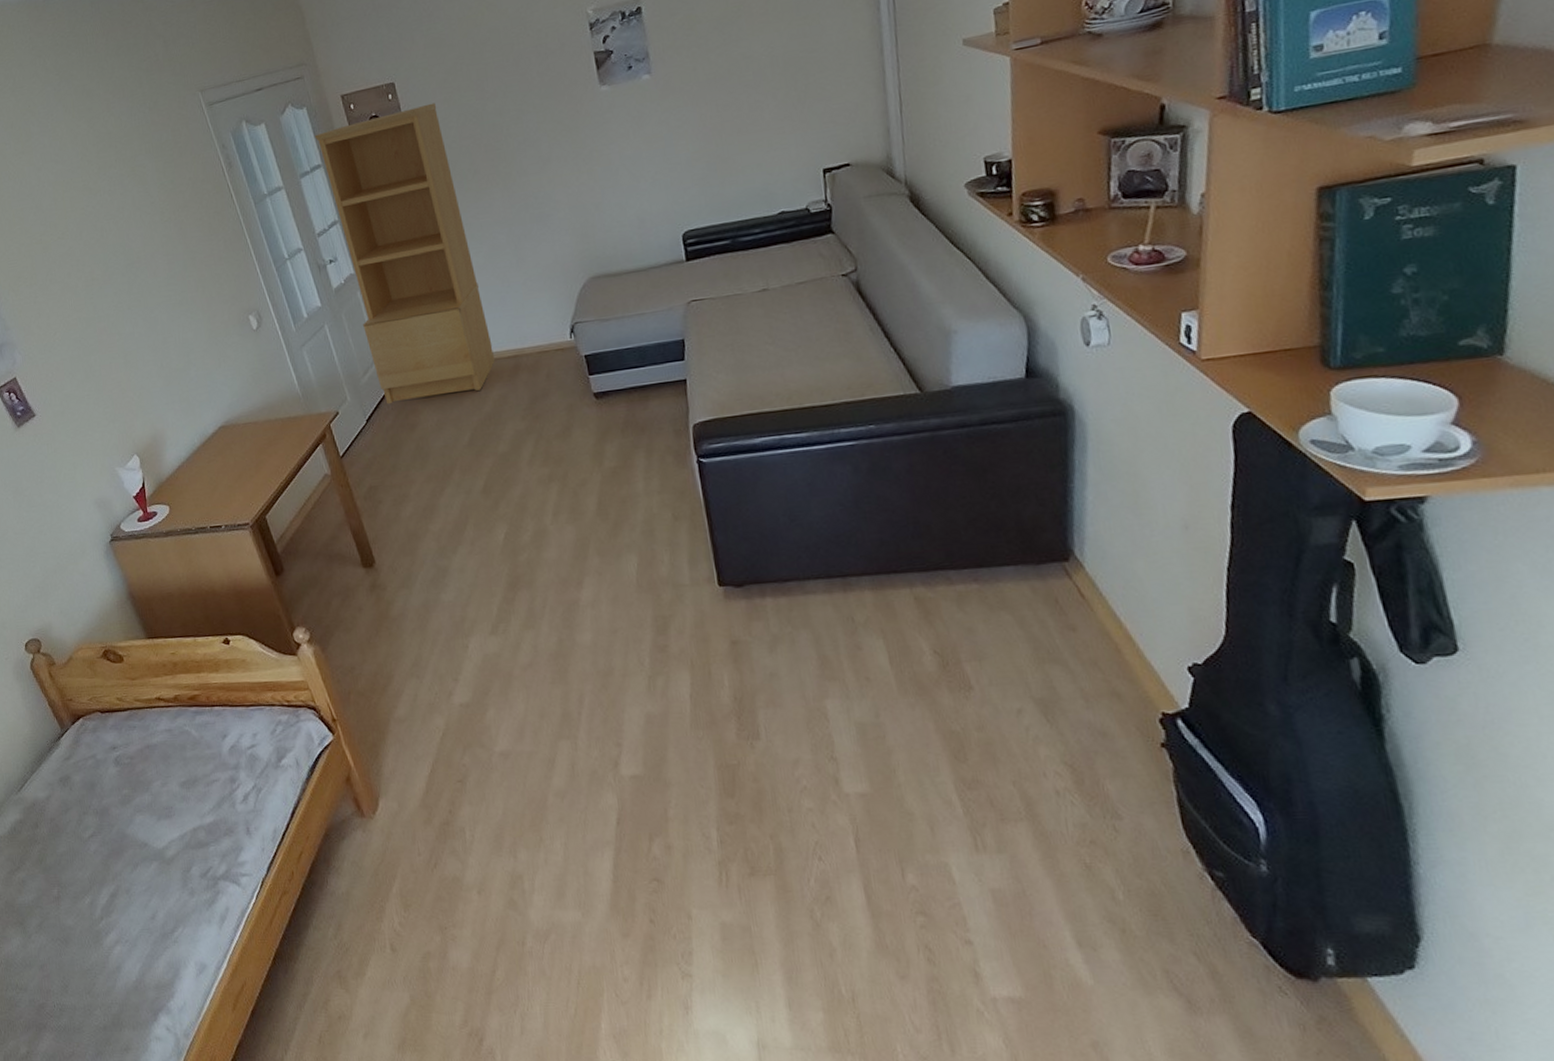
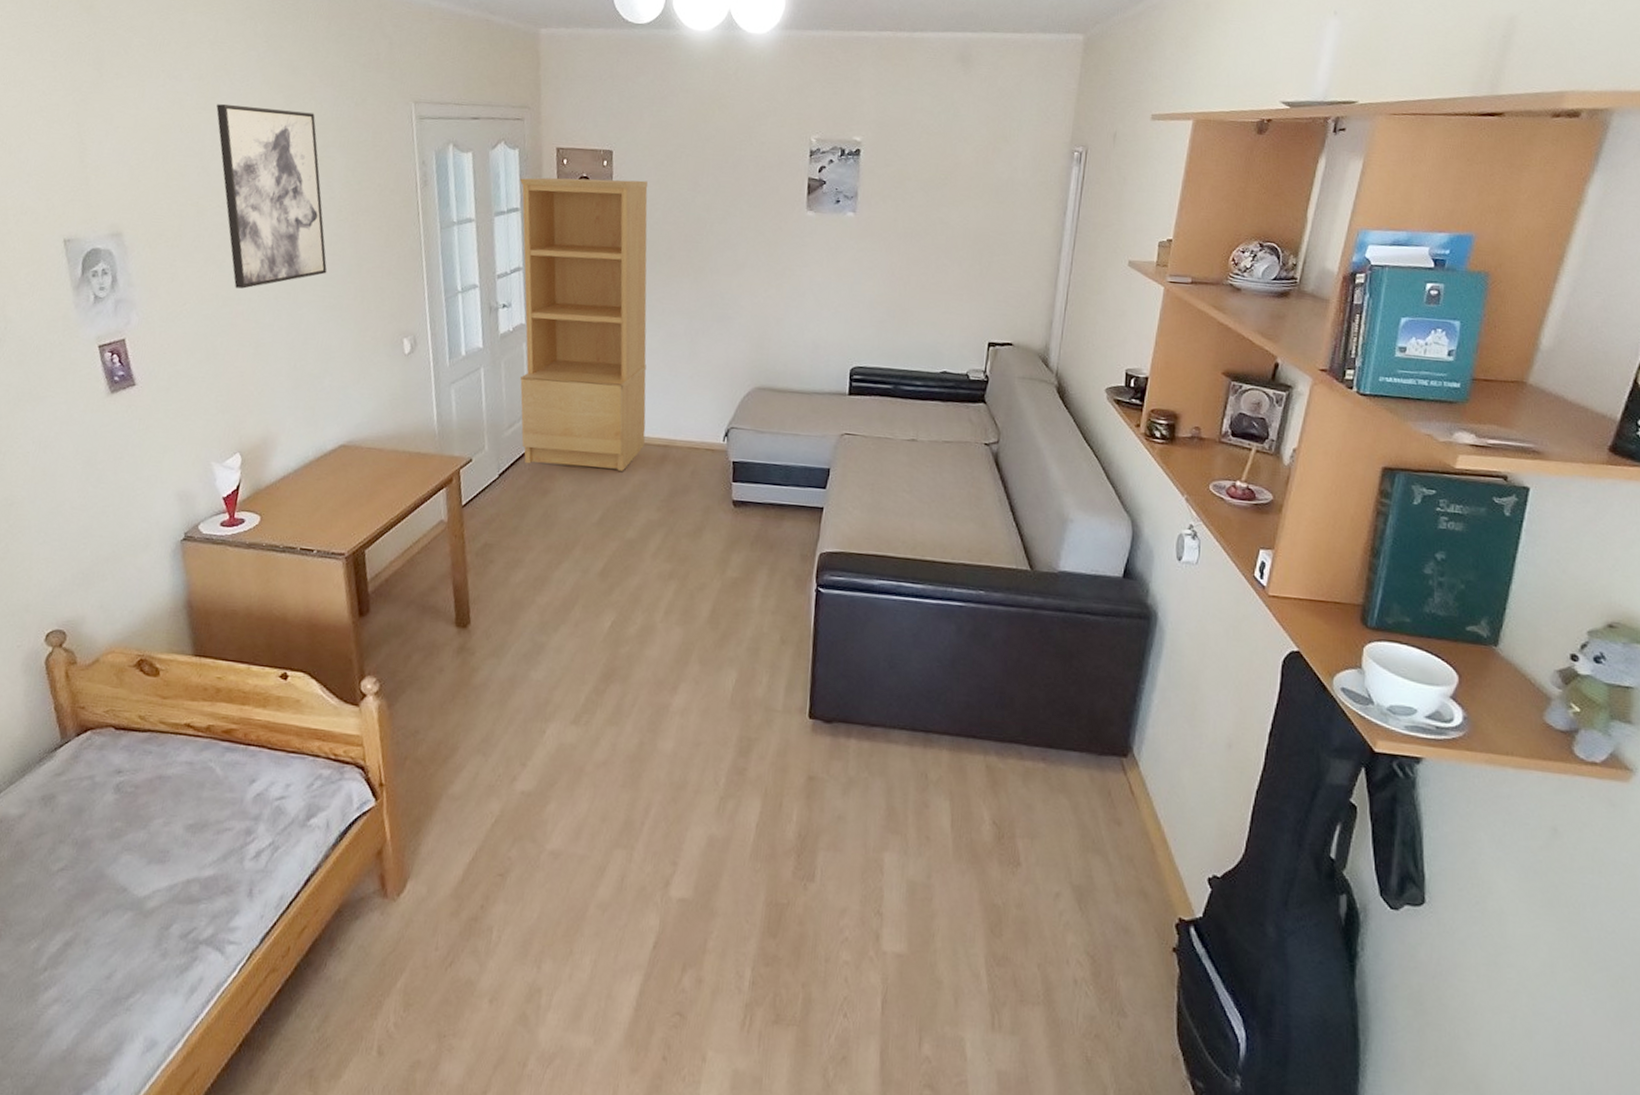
wall art: none [32,128,167,308] -> present [216,104,328,289]

